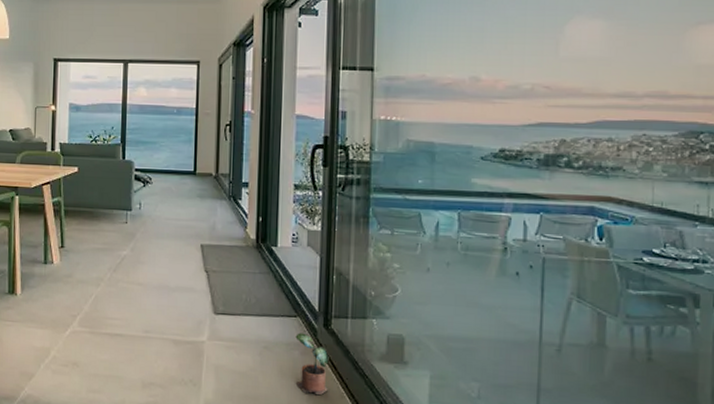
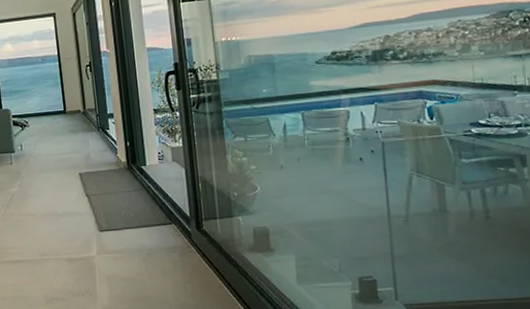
potted plant: present [295,333,329,395] -> none [173,237,208,288]

